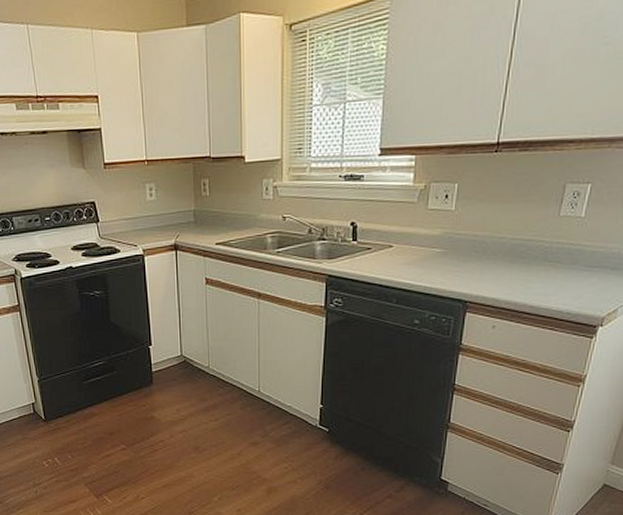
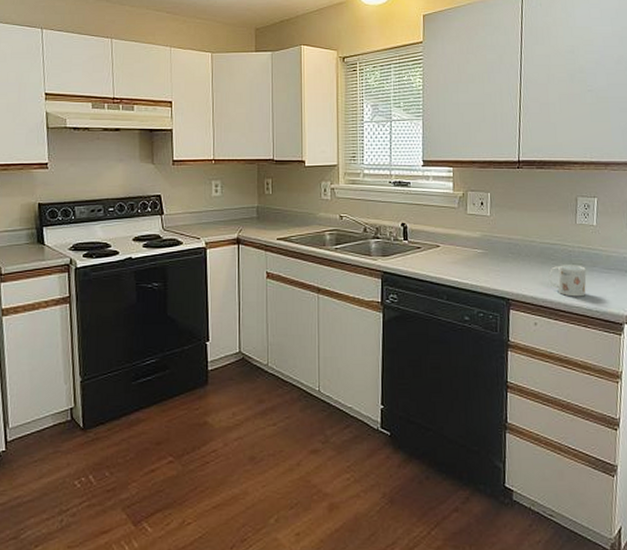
mug: none [516,263,563,298] -> present [548,265,587,297]

